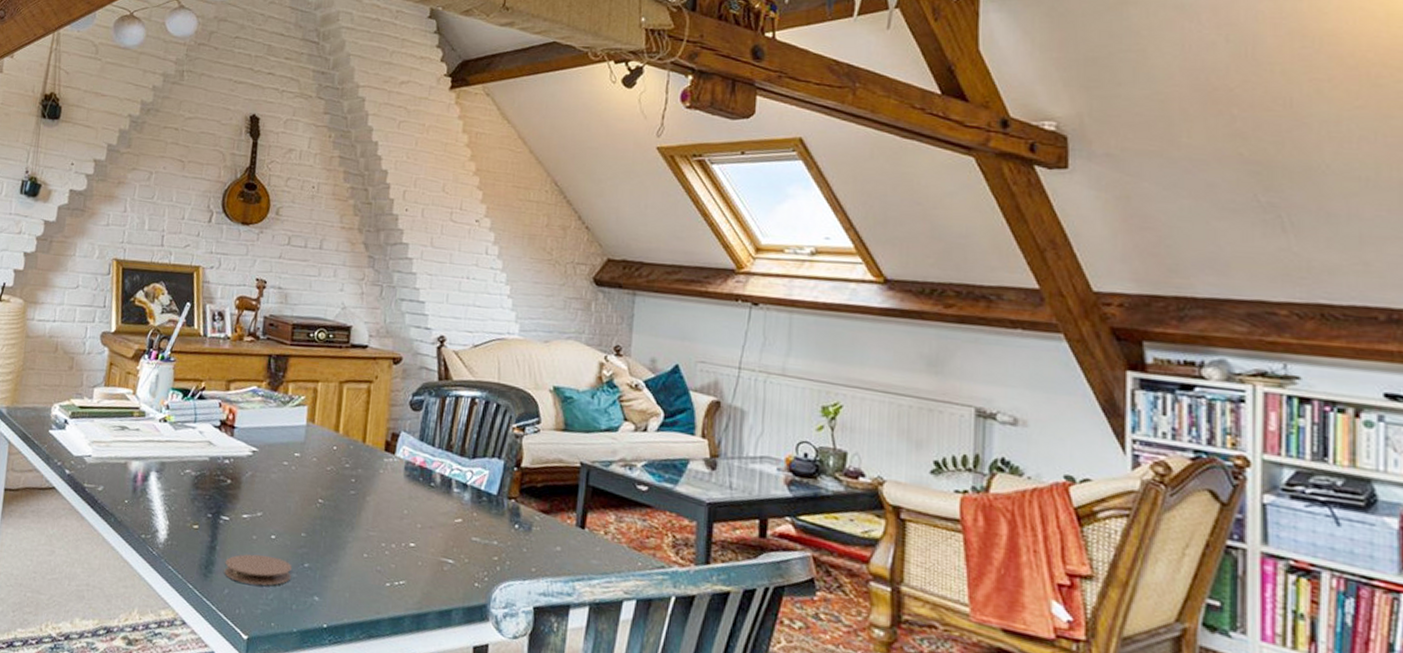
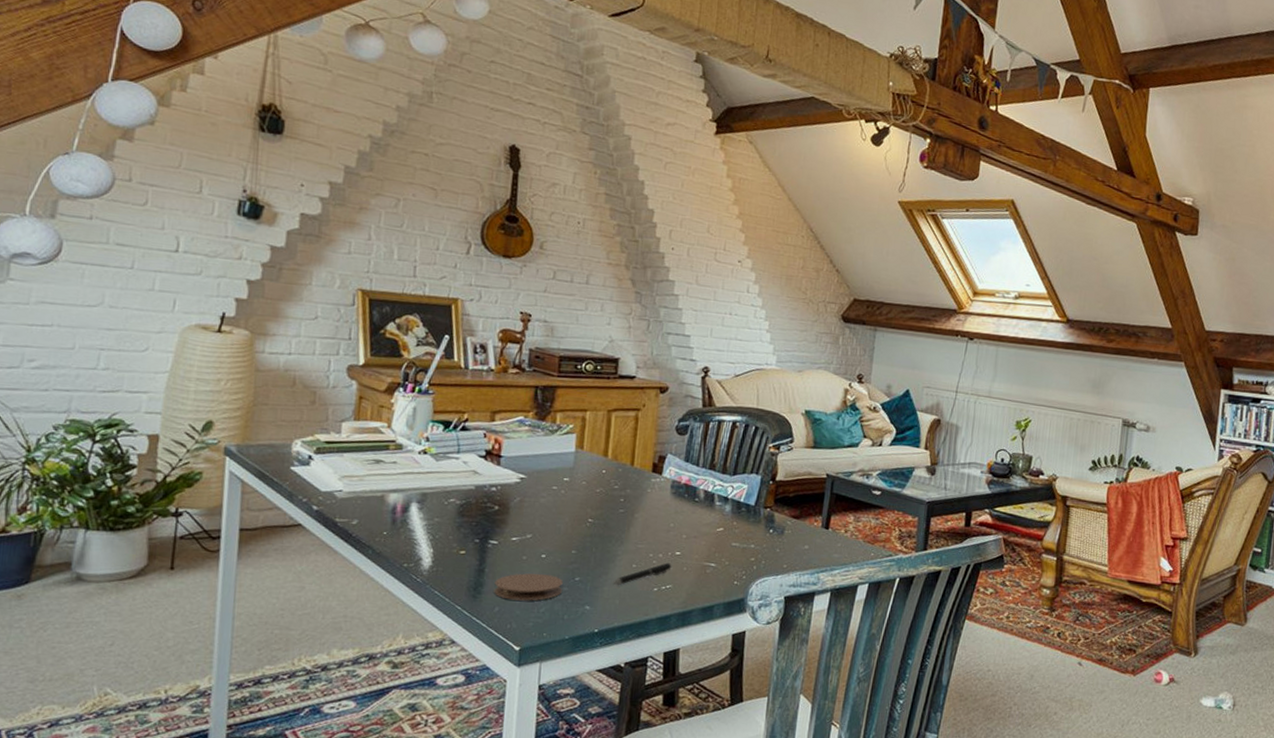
pen: none [343,554,406,576] -> present [613,562,672,585]

